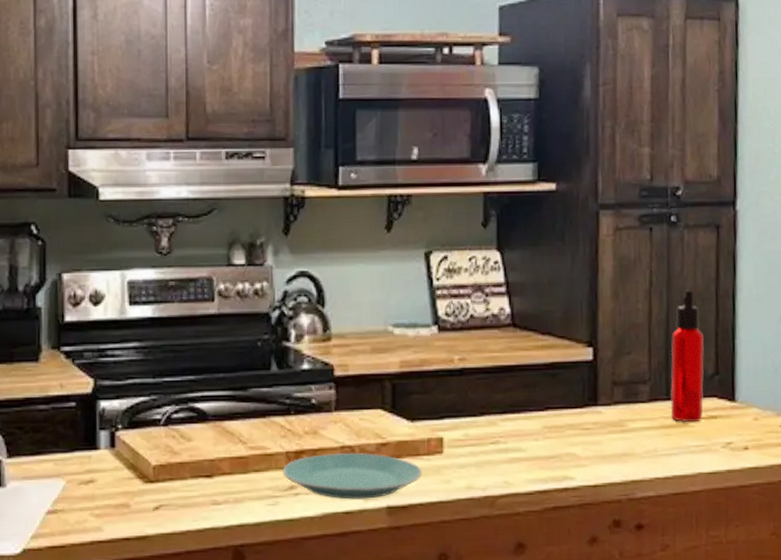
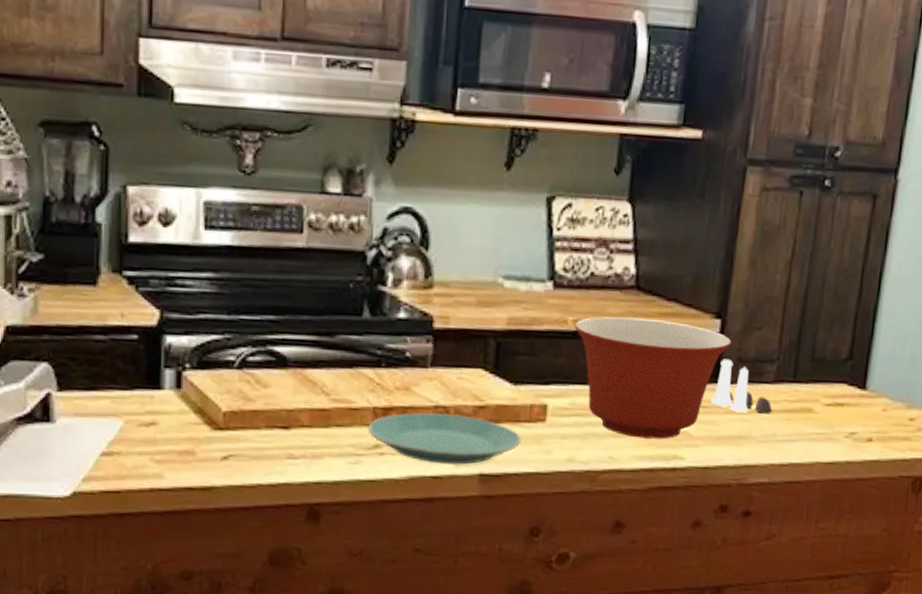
mixing bowl: none [460,352,605,462] -> present [574,316,732,439]
salt and pepper shaker set: none [592,383,652,432] -> present [710,359,773,414]
water bottle: present [670,290,704,423] -> none [796,264,842,409]

